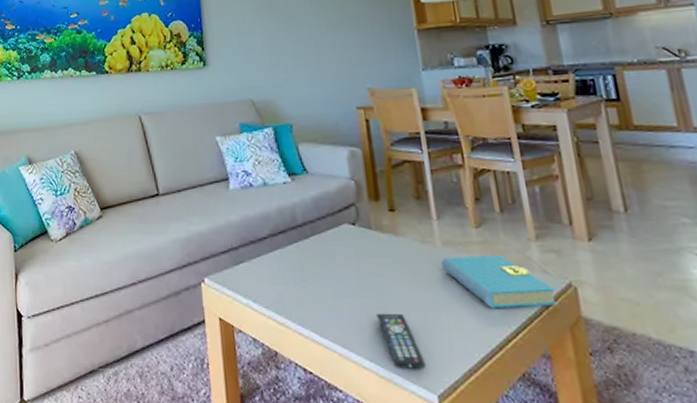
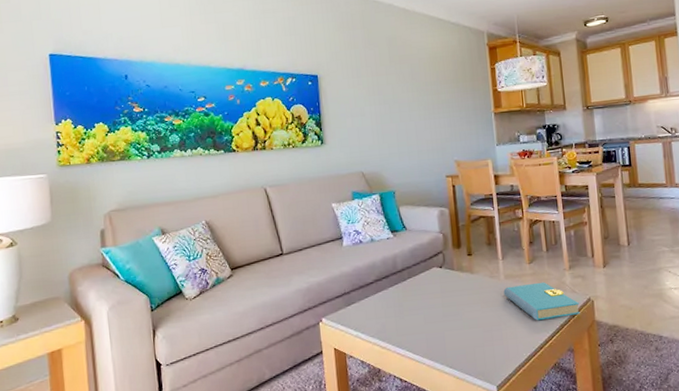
remote control: present [376,313,425,369] -> none [455,331,489,370]

